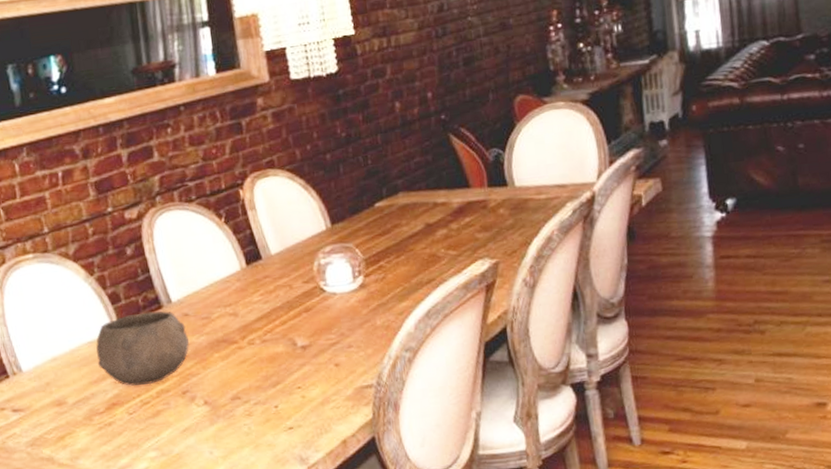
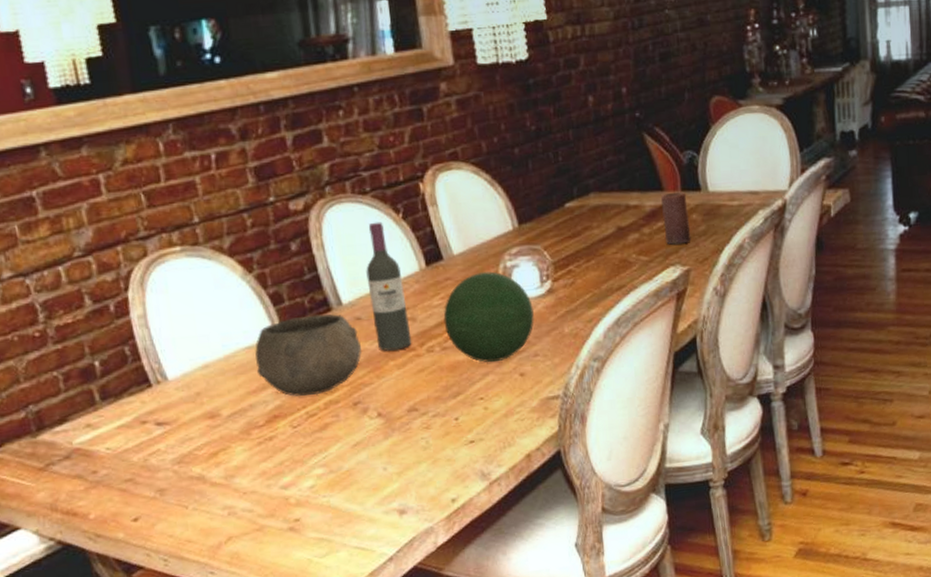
wine bottle: none [192,226,235,344] -> present [366,221,412,351]
decorative orb: none [263,269,348,354] -> present [443,271,534,363]
candle: none [468,187,499,239] -> present [661,191,691,245]

